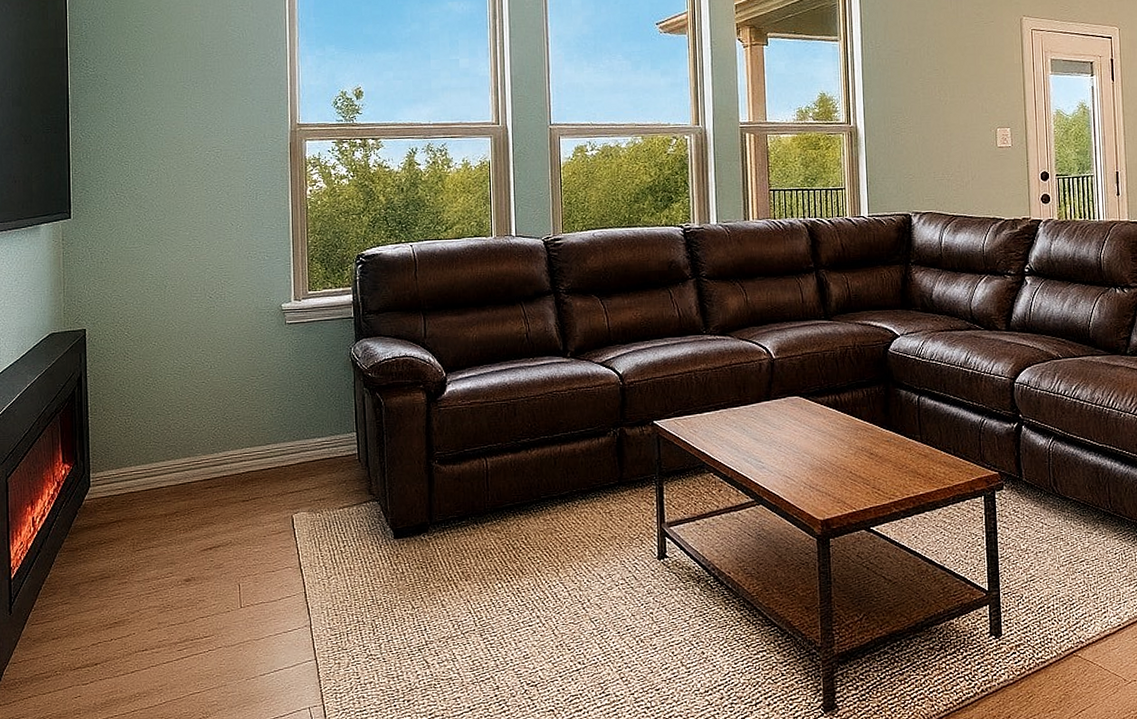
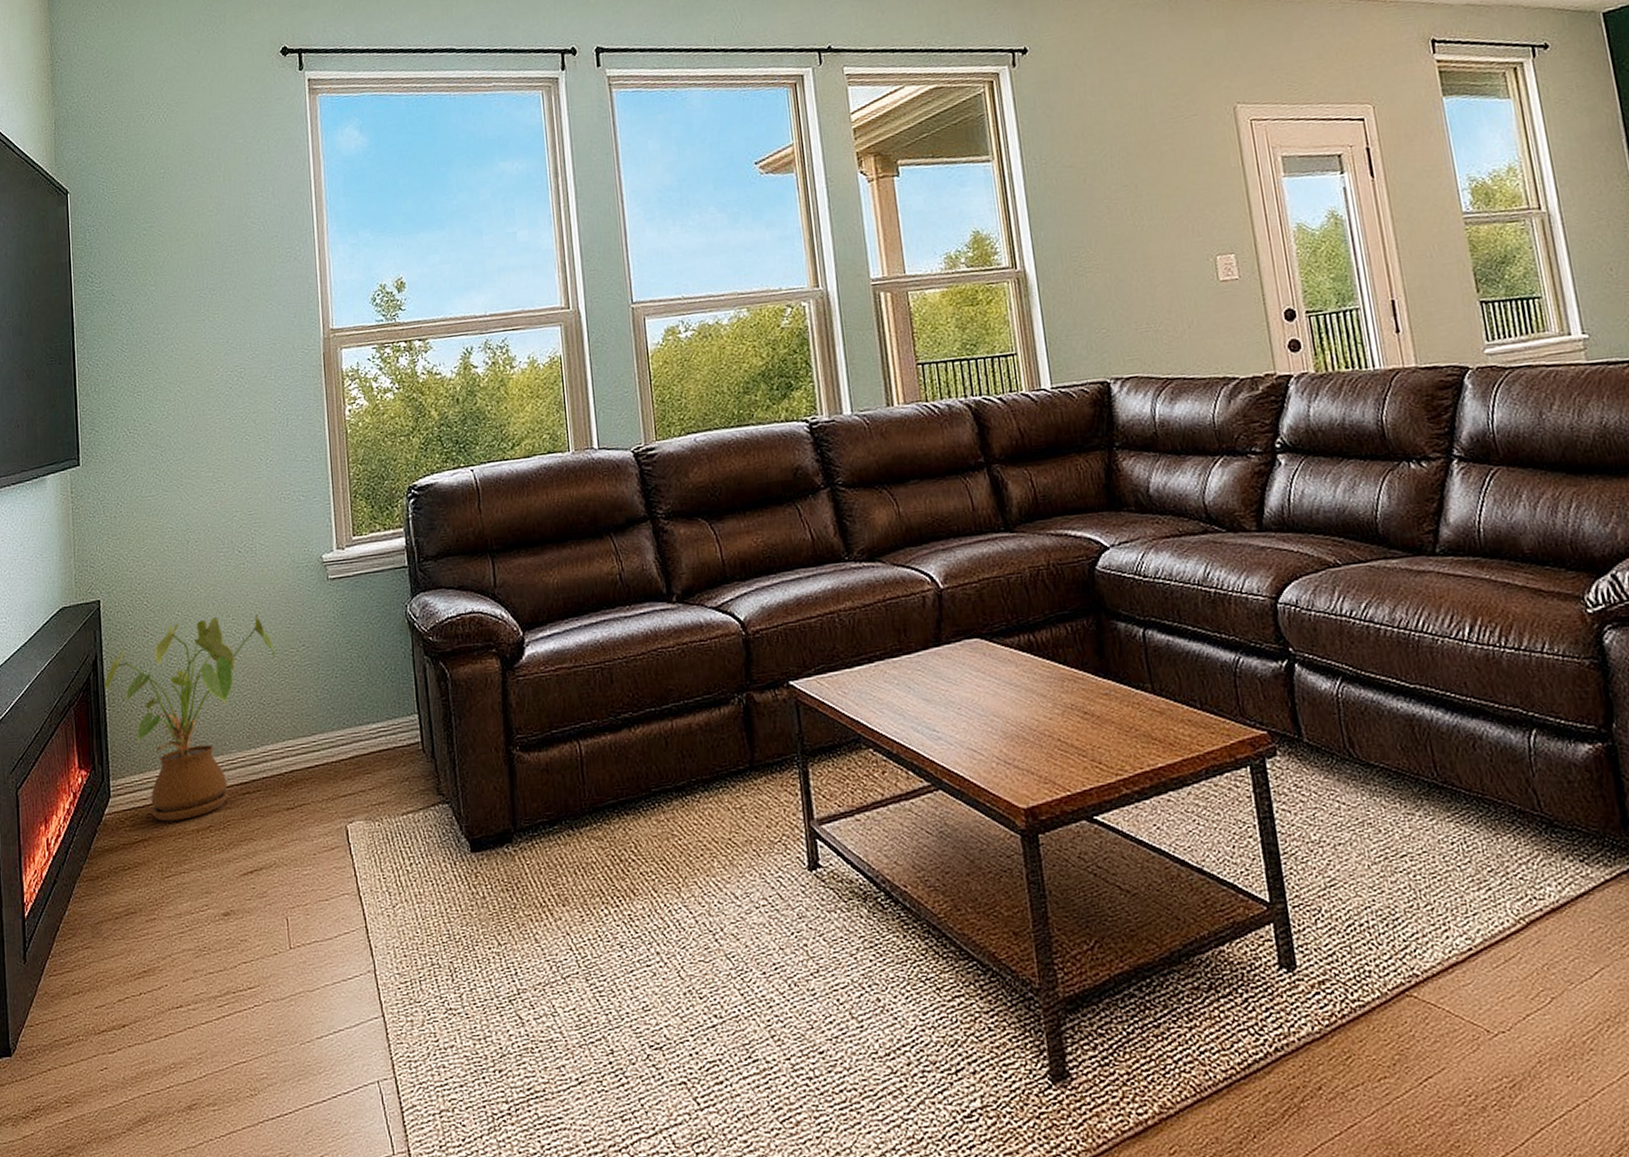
house plant: none [87,347,238,507] -> present [104,613,276,822]

